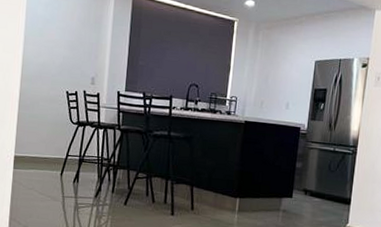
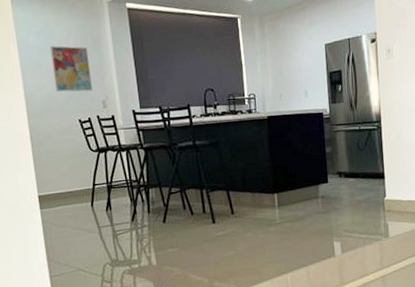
wall art: none [52,18,89,67] -> present [49,46,93,93]

